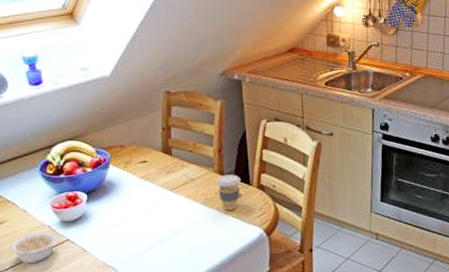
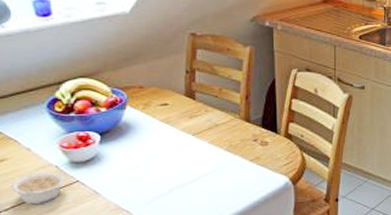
coffee cup: present [216,174,241,211] -> none [242,122,268,158]

